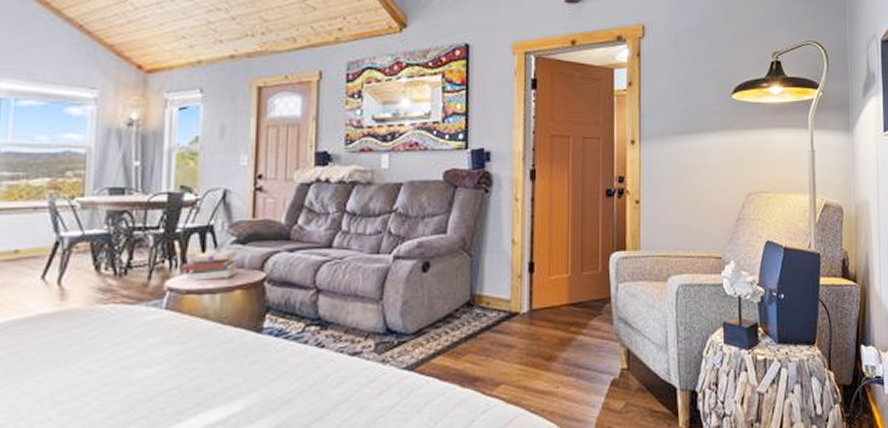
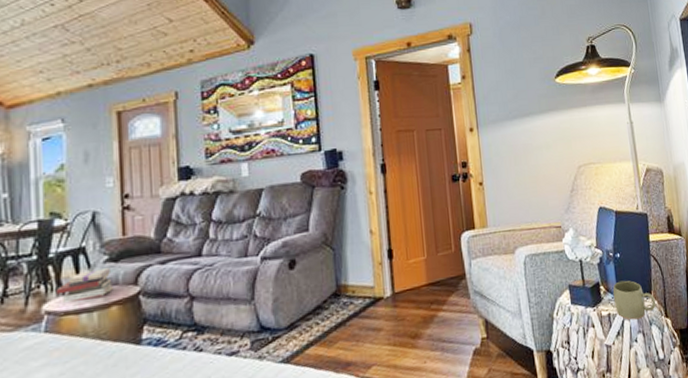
mug: none [772,324,820,369] -> present [612,280,656,321]

